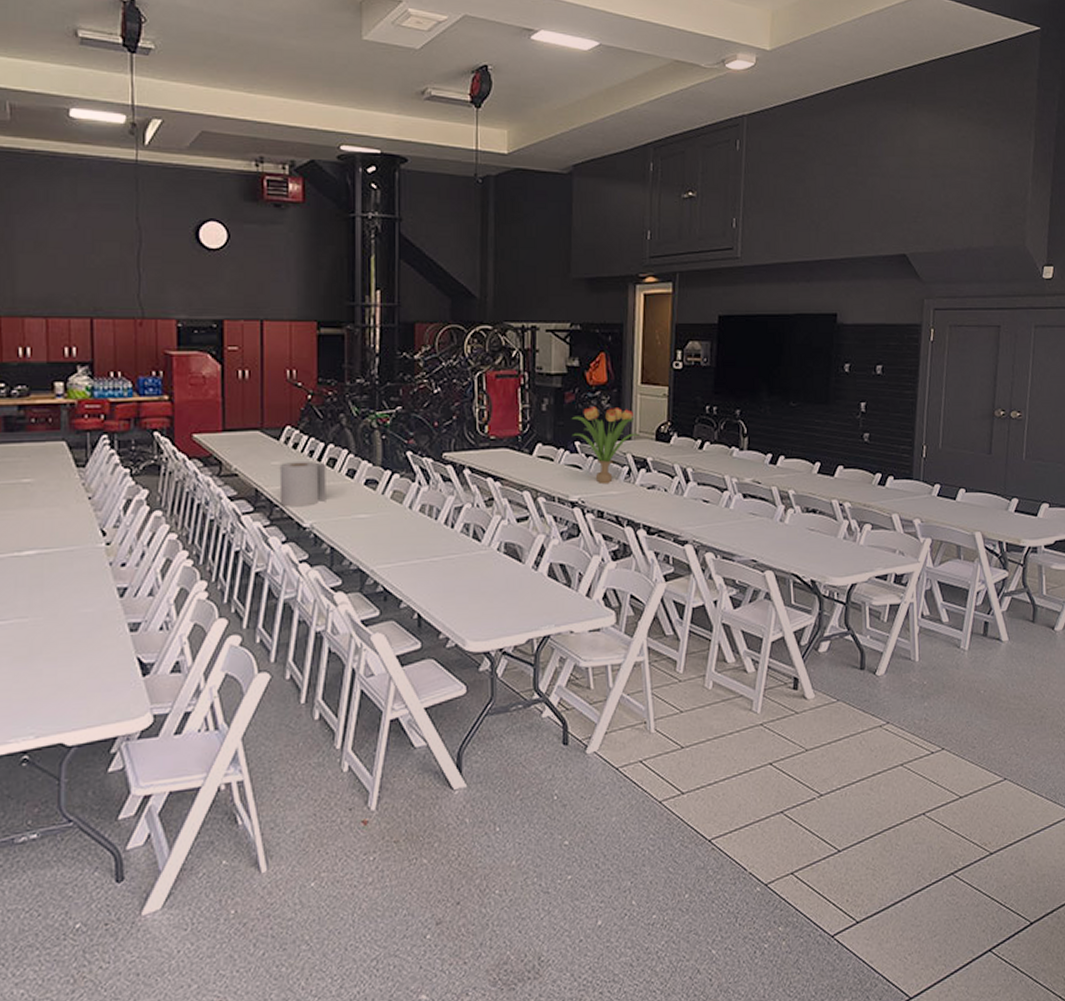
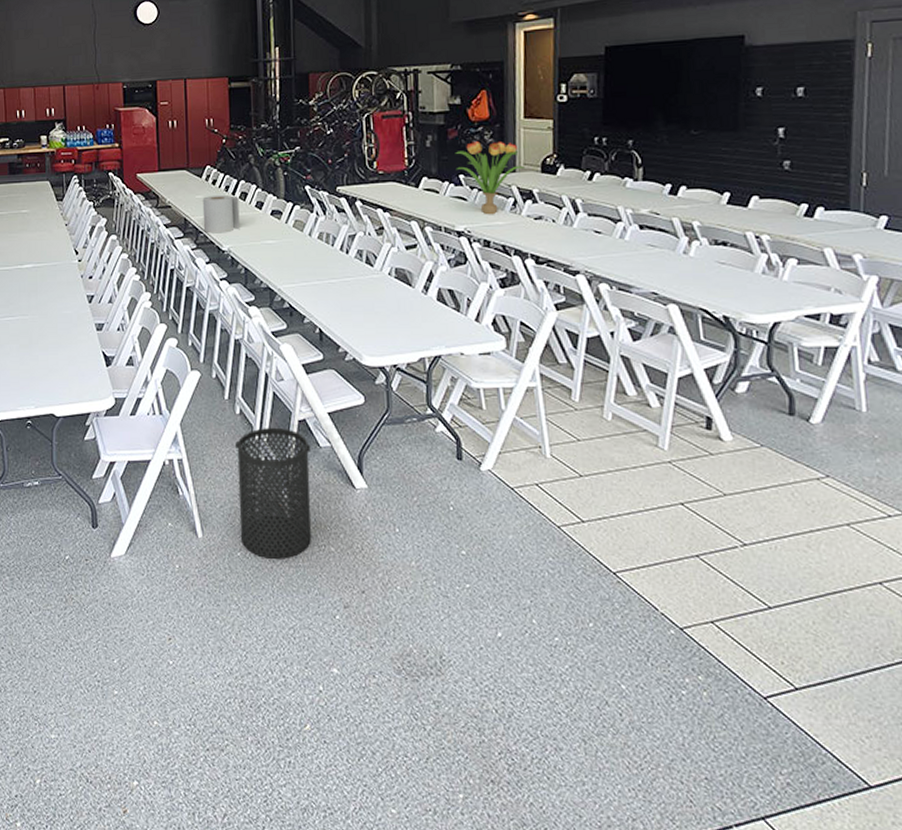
trash can: none [311,730,404,884] -> present [234,427,311,559]

